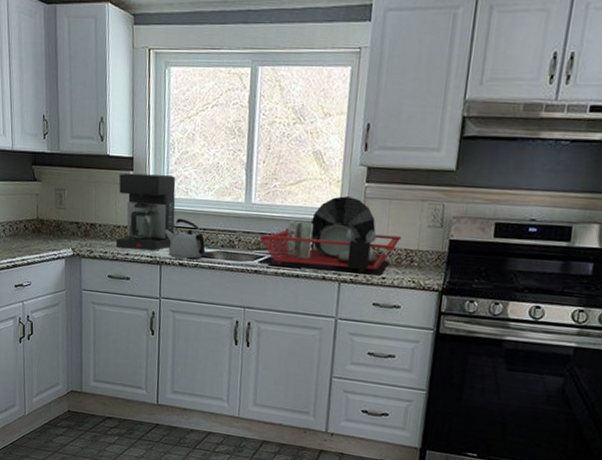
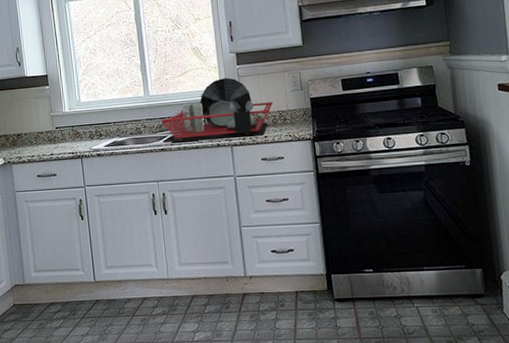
coffee maker: present [115,173,176,251] -> none [38,83,90,151]
kettle: present [163,218,206,260] -> none [80,117,118,151]

